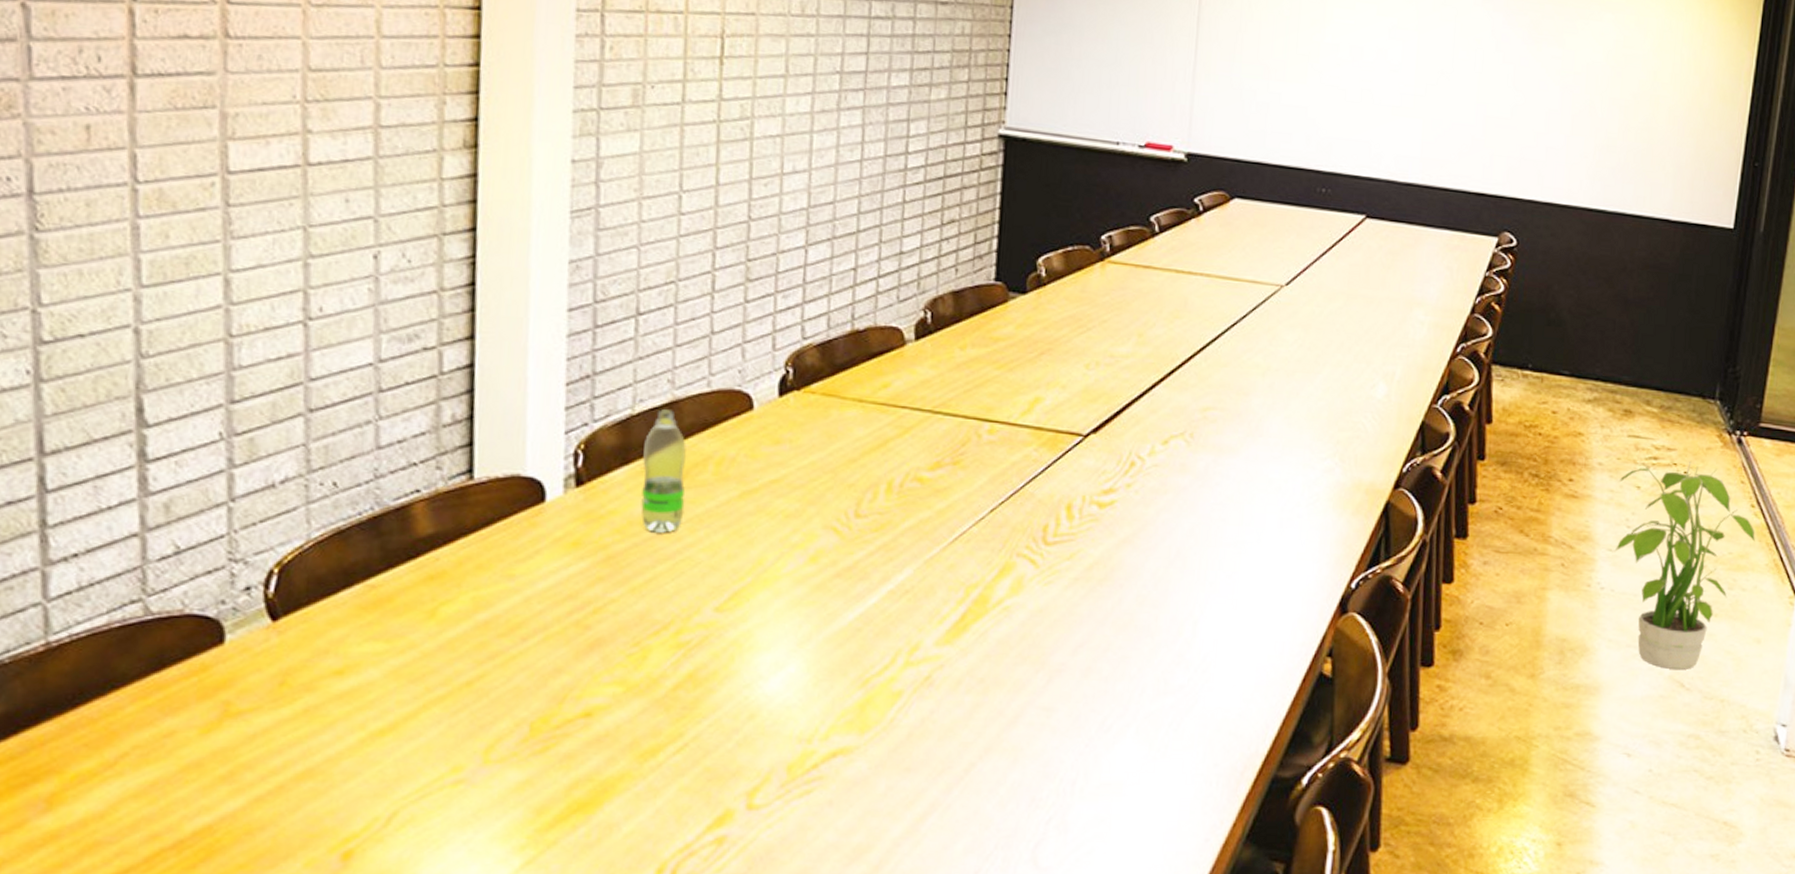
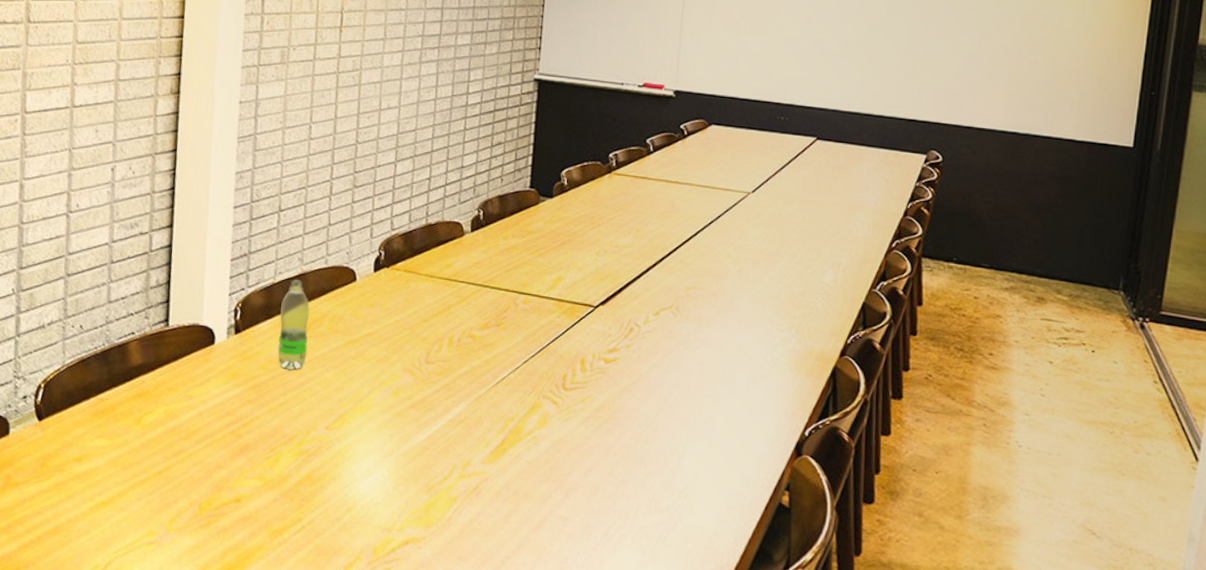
potted plant: present [1614,462,1755,669] -> none [1030,342,1158,520]

